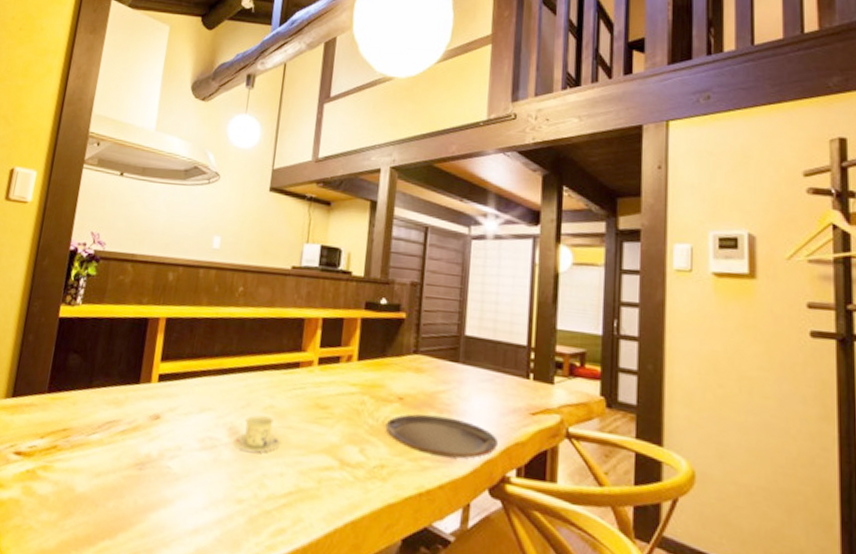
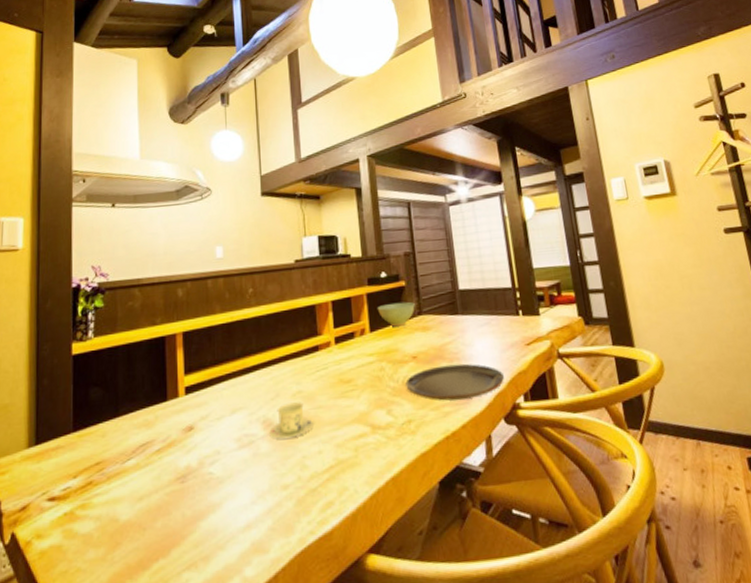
bowl: none [369,334,412,362] -> present [377,302,415,327]

